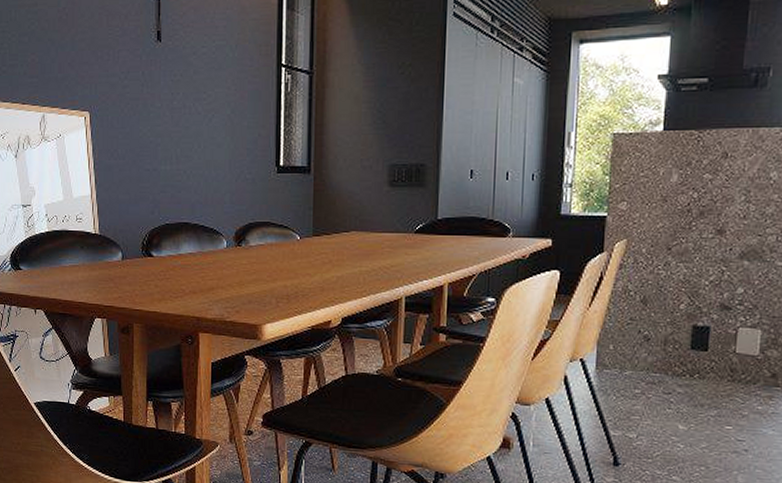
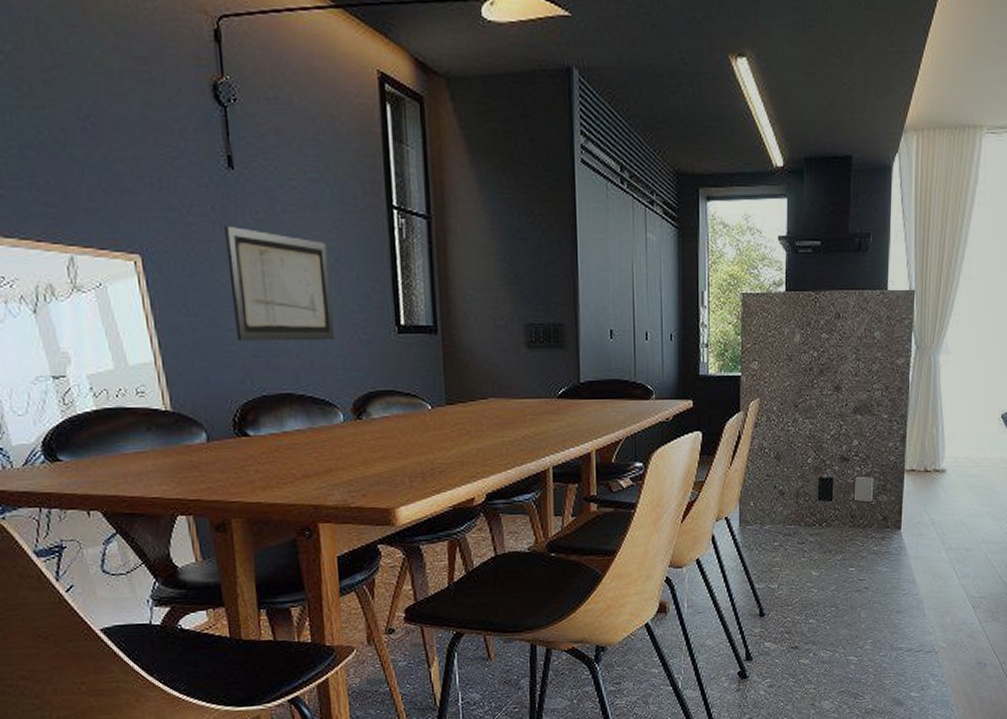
wall art: none [150,86,226,179] -> present [224,225,335,341]

